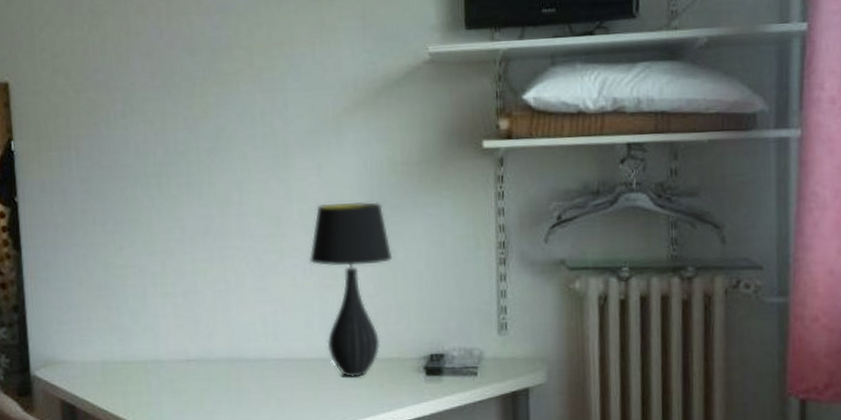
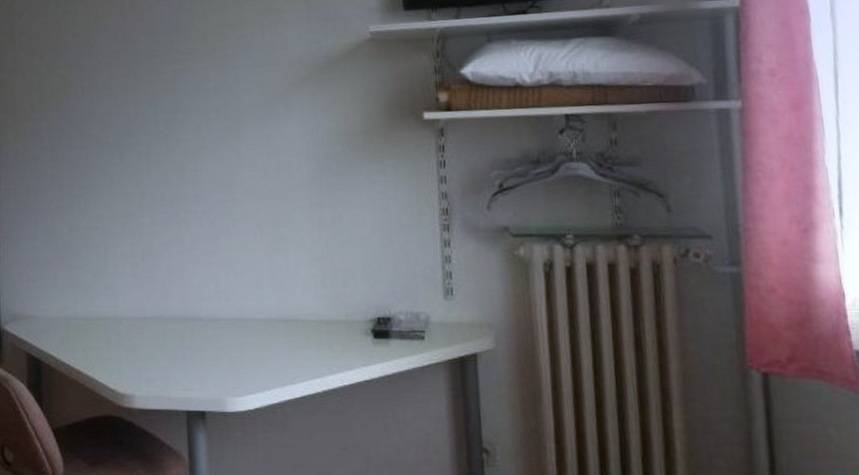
table lamp: present [309,201,393,378] -> none [259,169,339,338]

